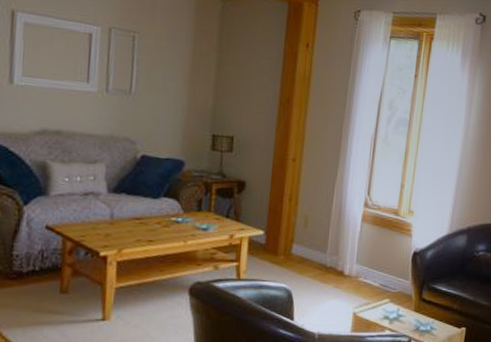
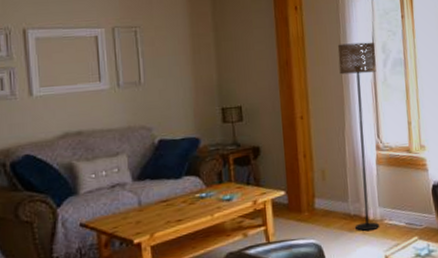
floor lamp: none [329,92,383,285] -> present [337,42,380,231]

